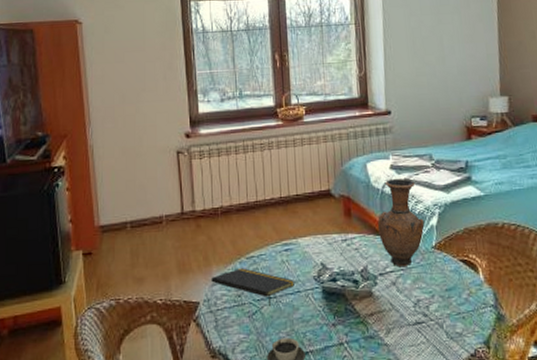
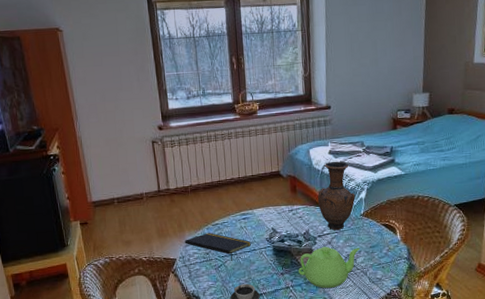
teapot: none [355,288,432,347] -> present [298,246,360,289]

